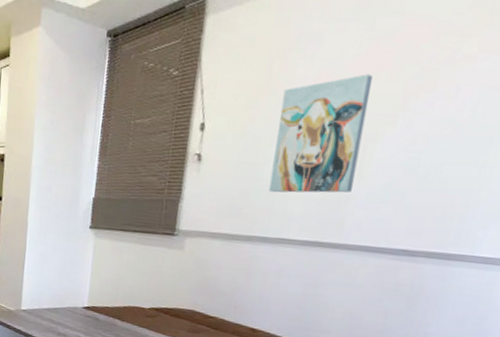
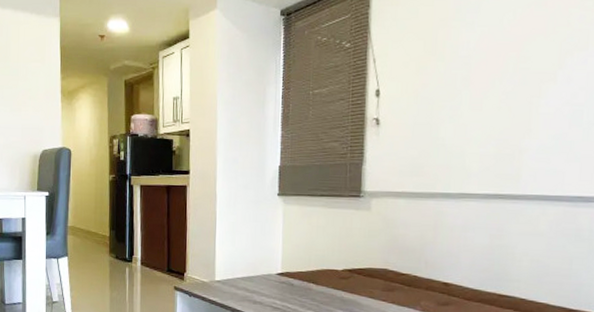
wall art: present [268,74,373,193] -> none [446,37,530,150]

